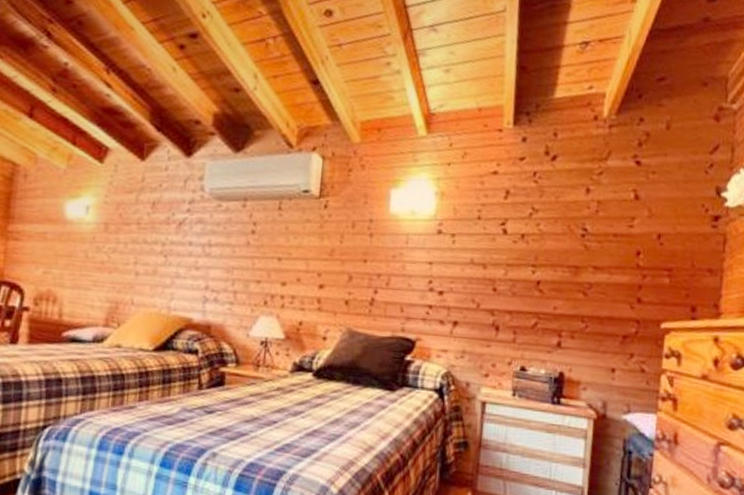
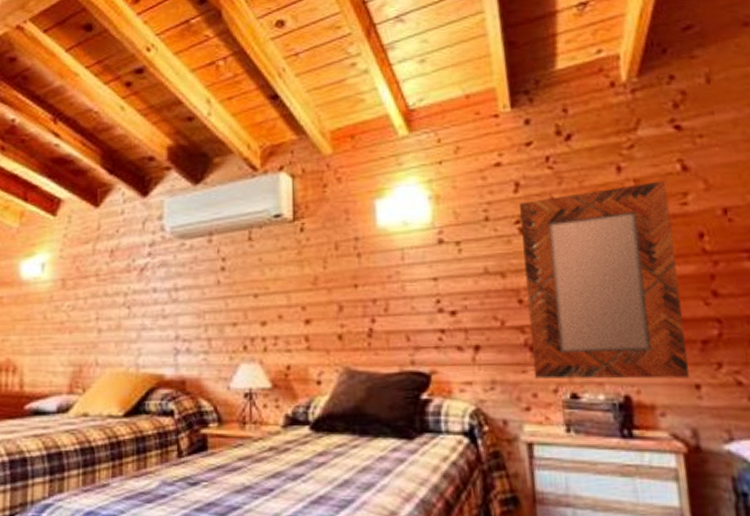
home mirror: none [495,205,621,363] -> present [520,180,690,379]

